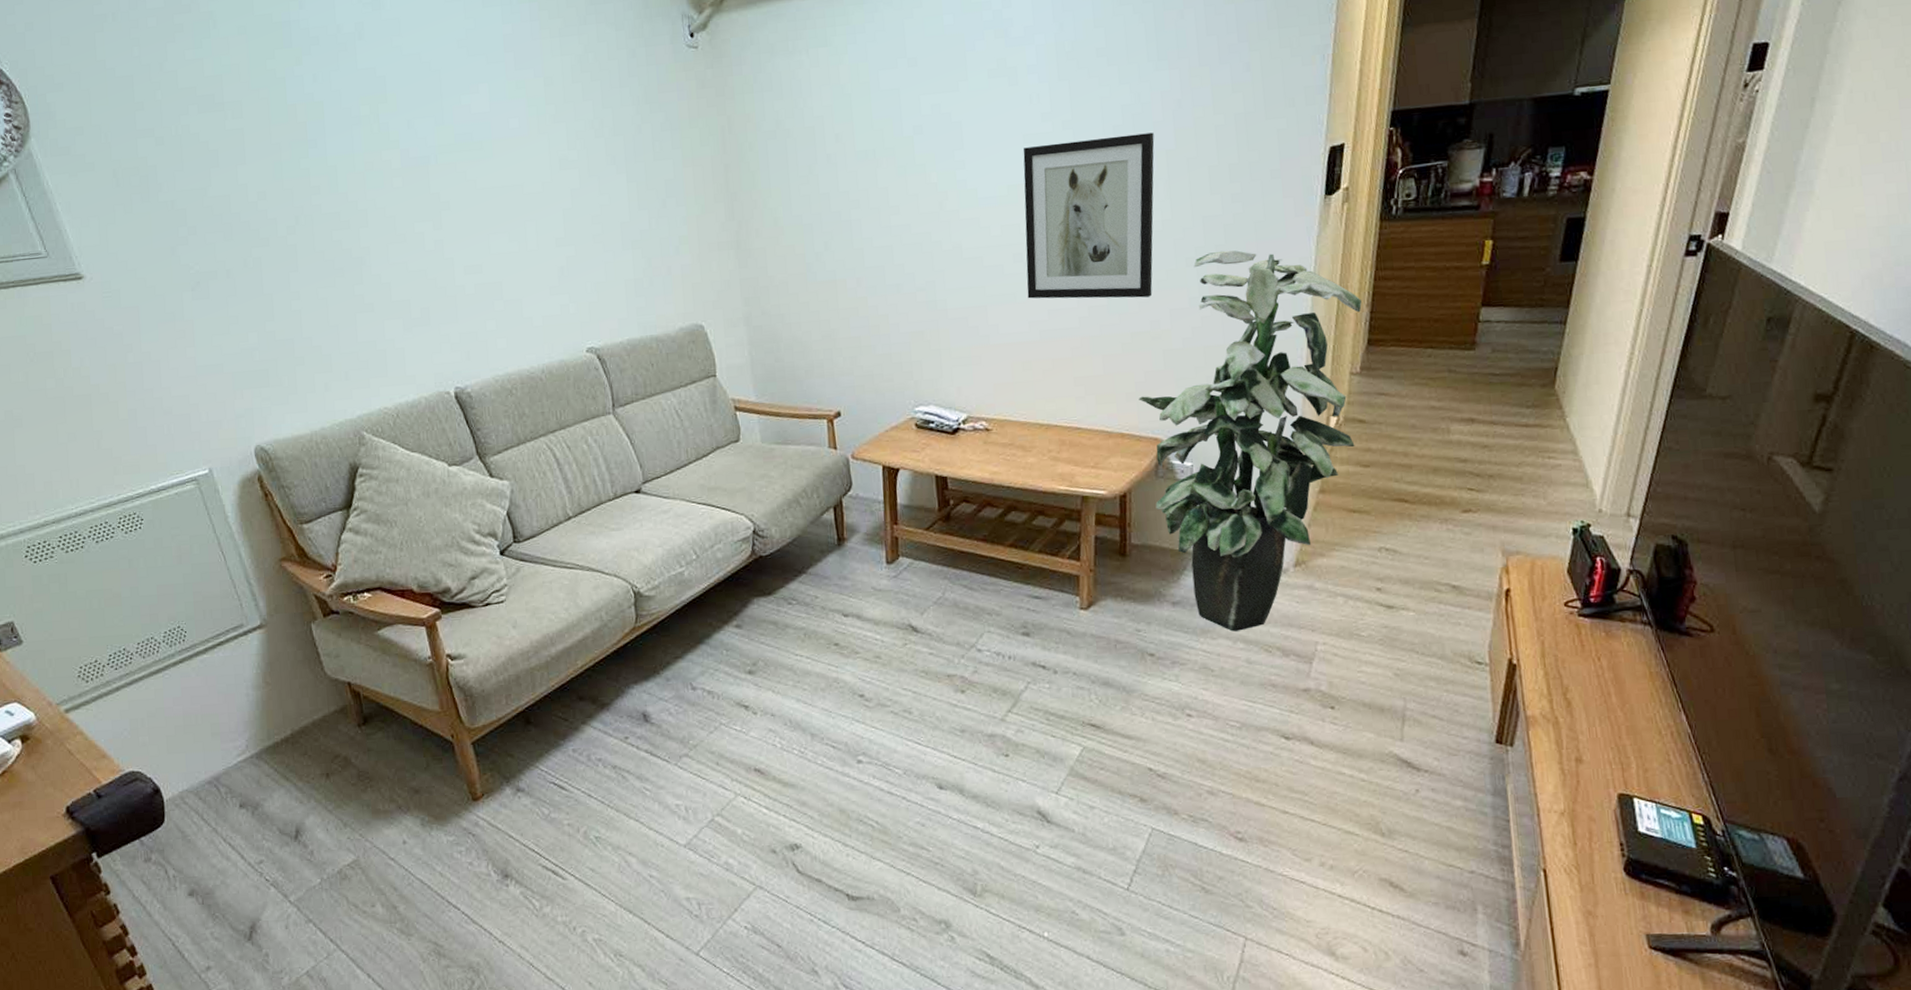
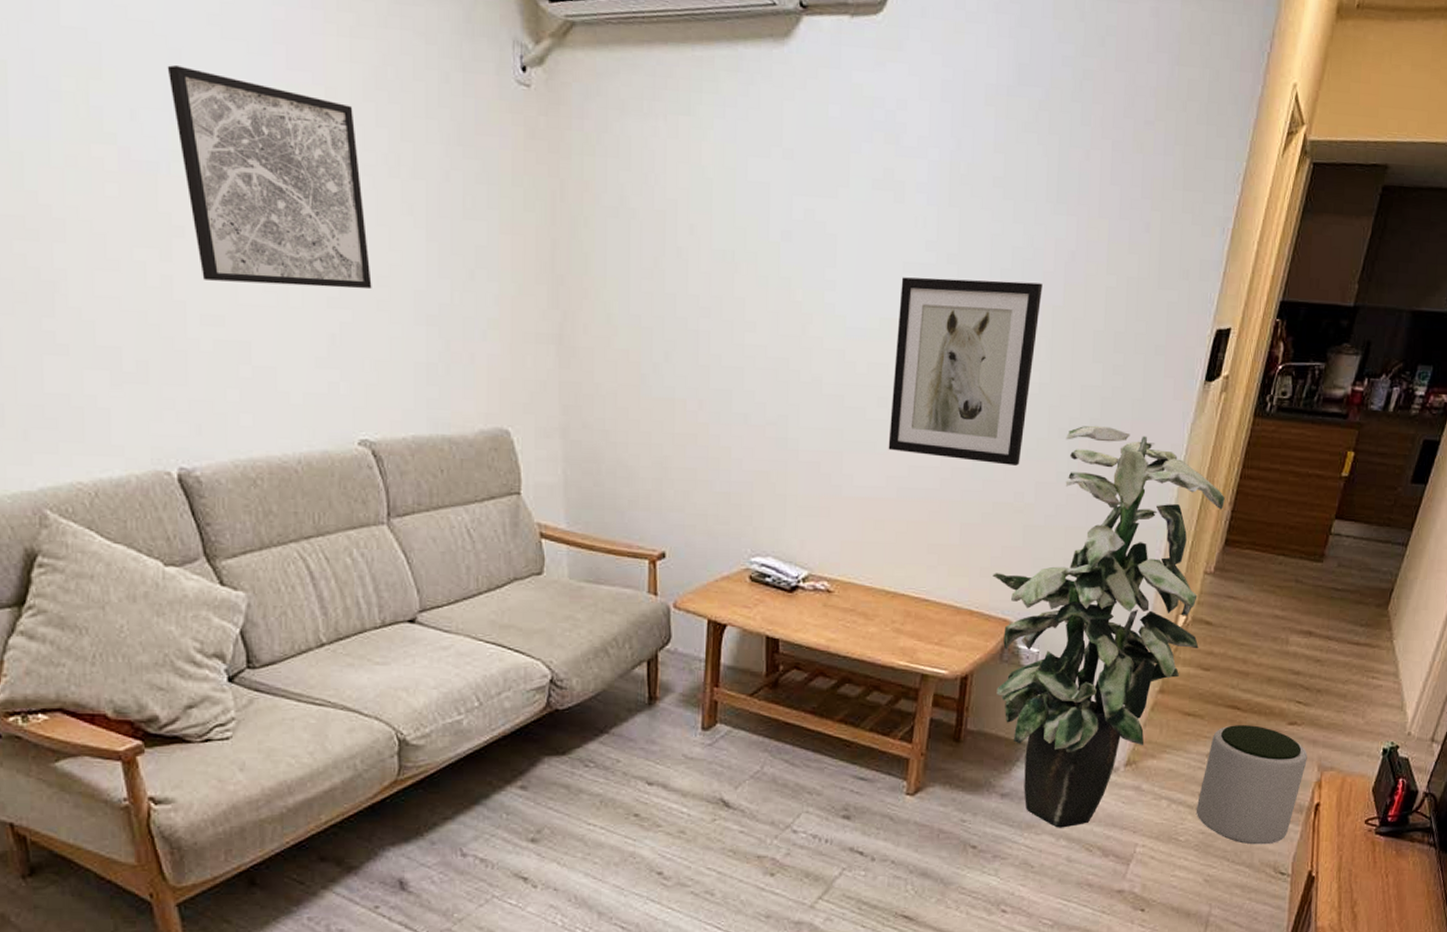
wall art: none [431,82,588,239] -> present [167,65,372,289]
plant pot: none [1375,516,1489,636] -> present [1196,725,1308,845]

